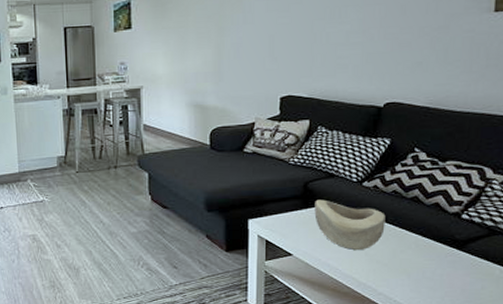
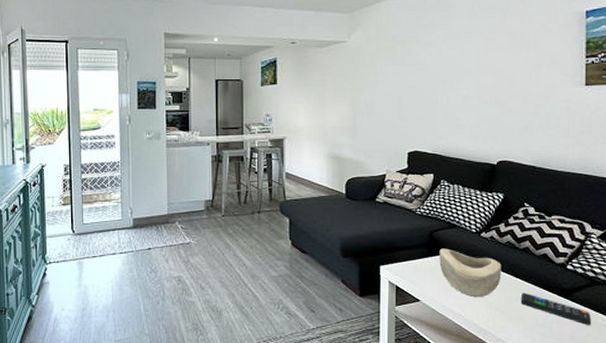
remote control: none [407,244,488,277] -> present [521,292,592,325]

